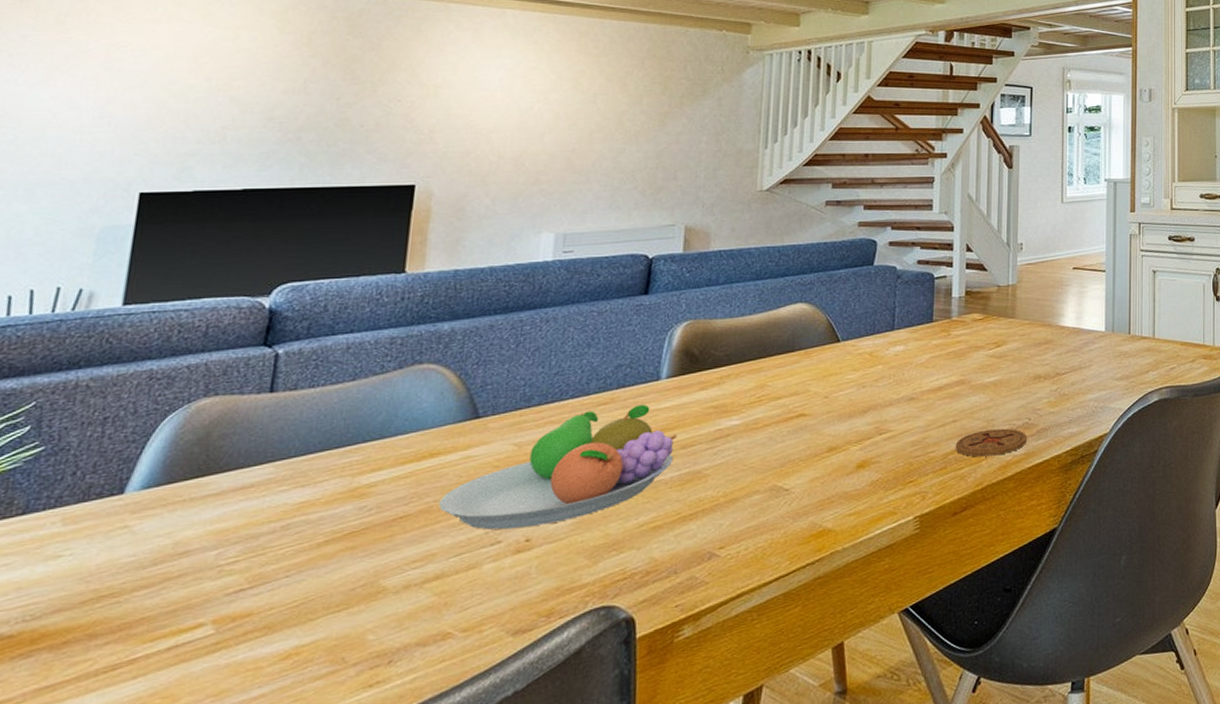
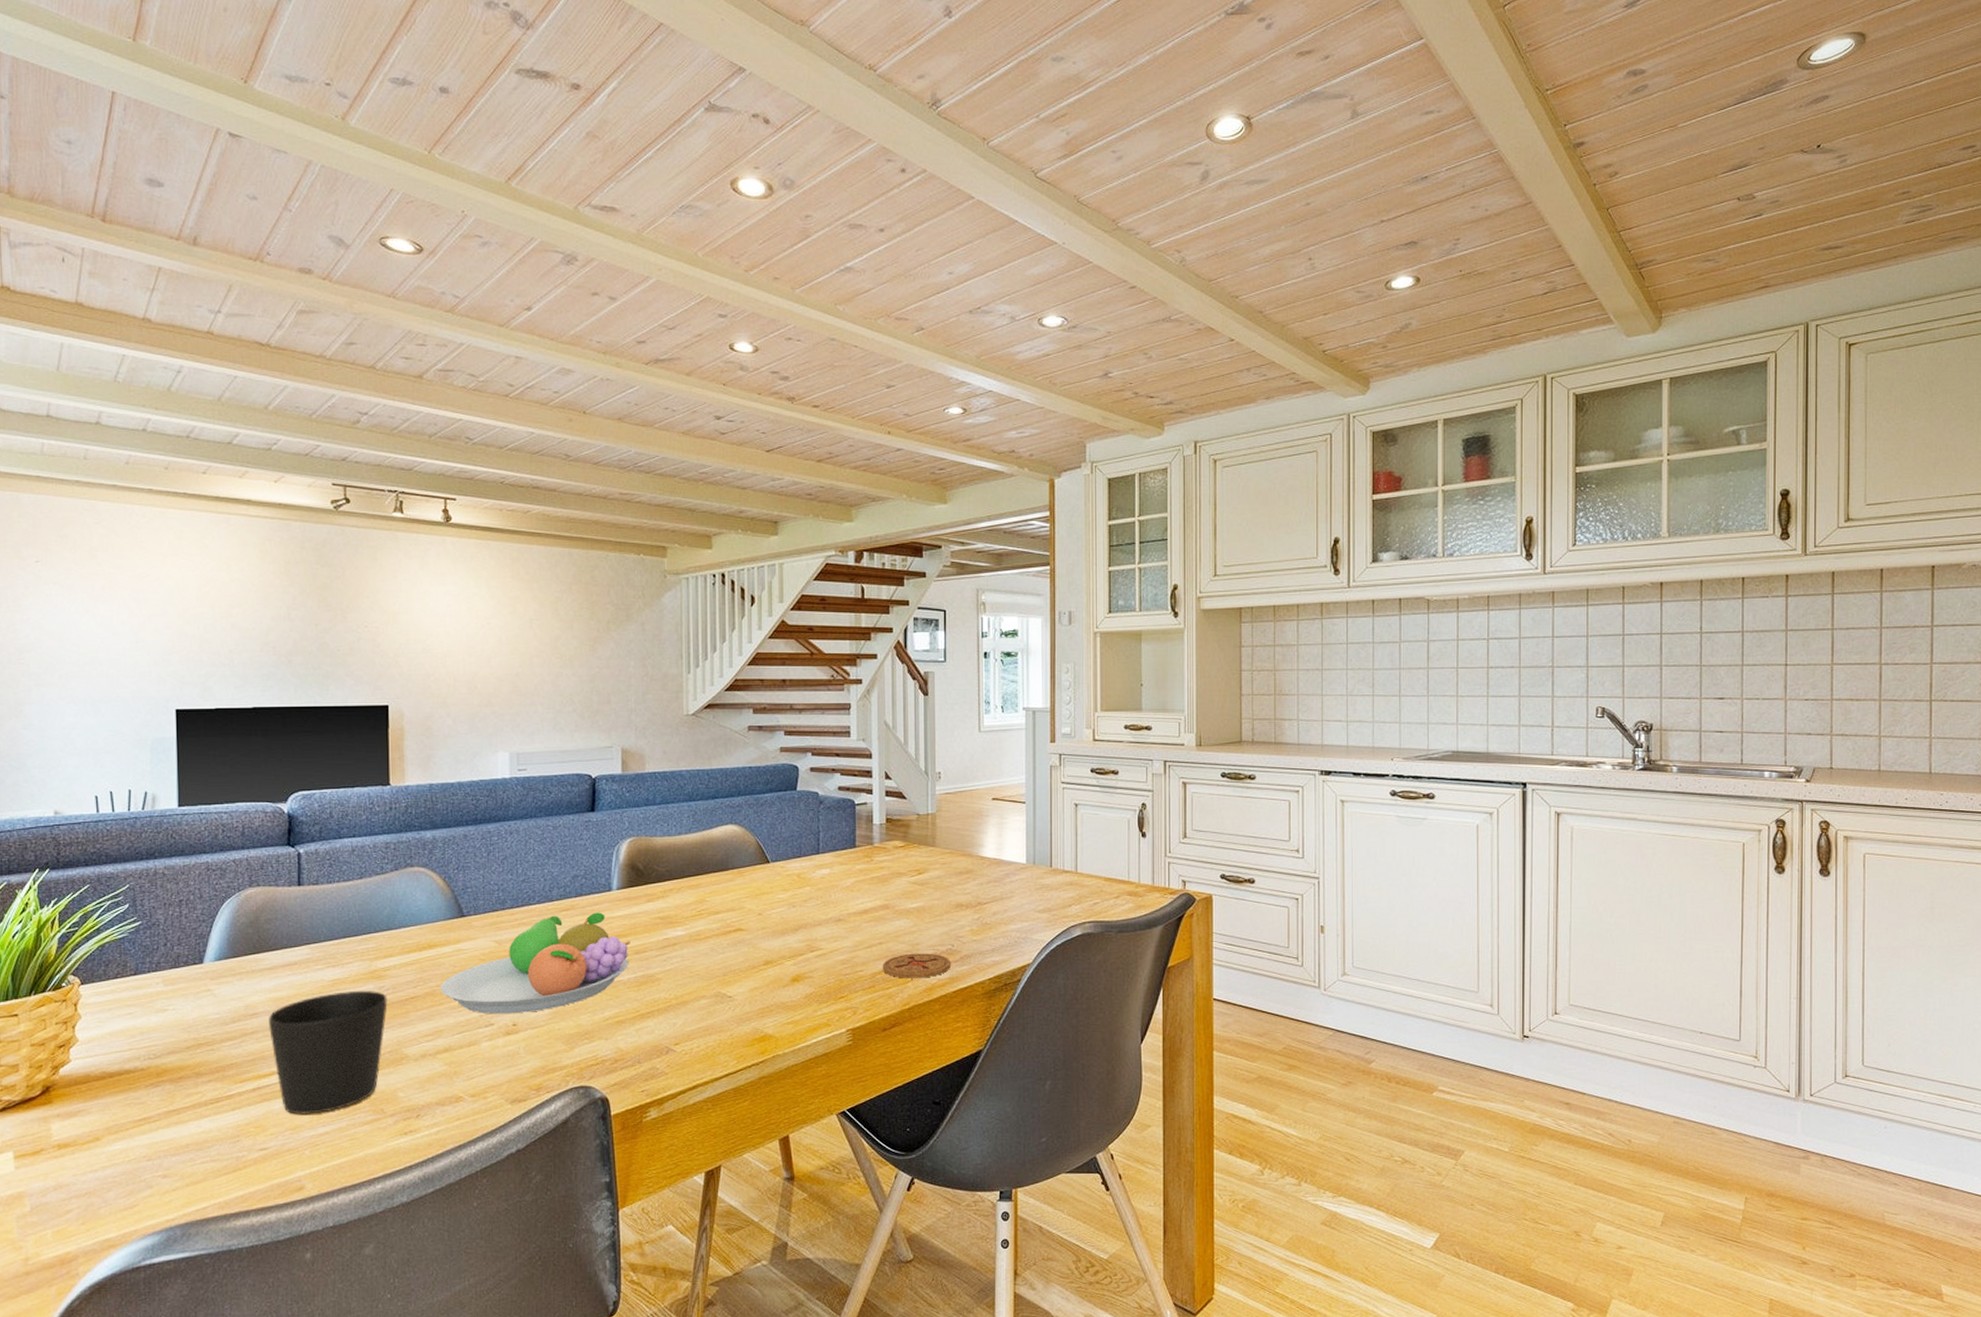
cup: none [202,512,369,676] -> present [269,991,388,1115]

